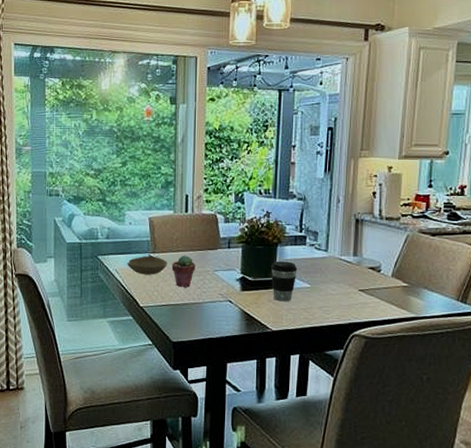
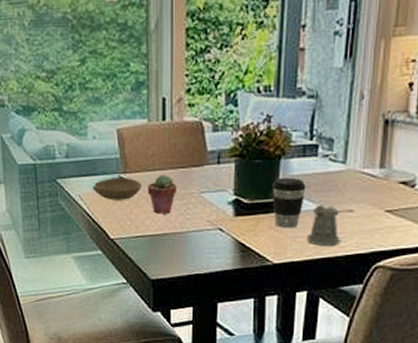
pepper shaker: none [298,283,335,317] -> present [306,204,355,246]

